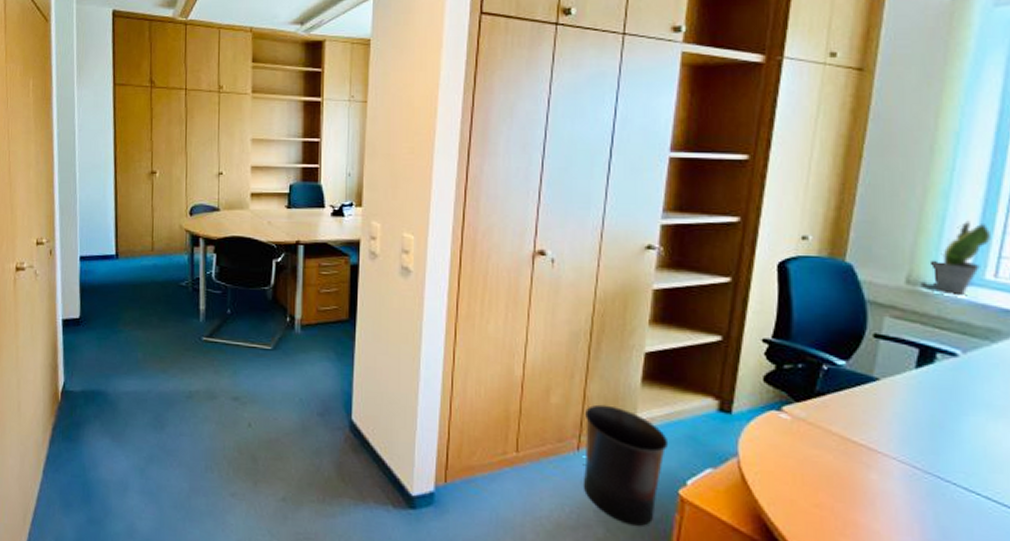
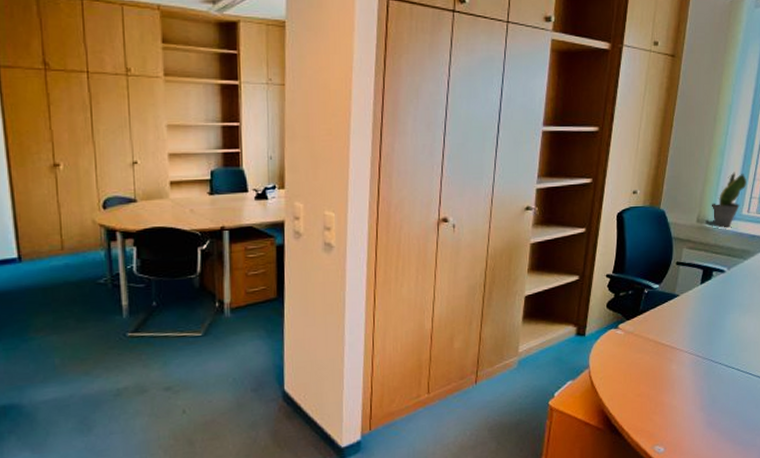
waste bin: present [584,404,669,526] -> none [481,343,542,436]

